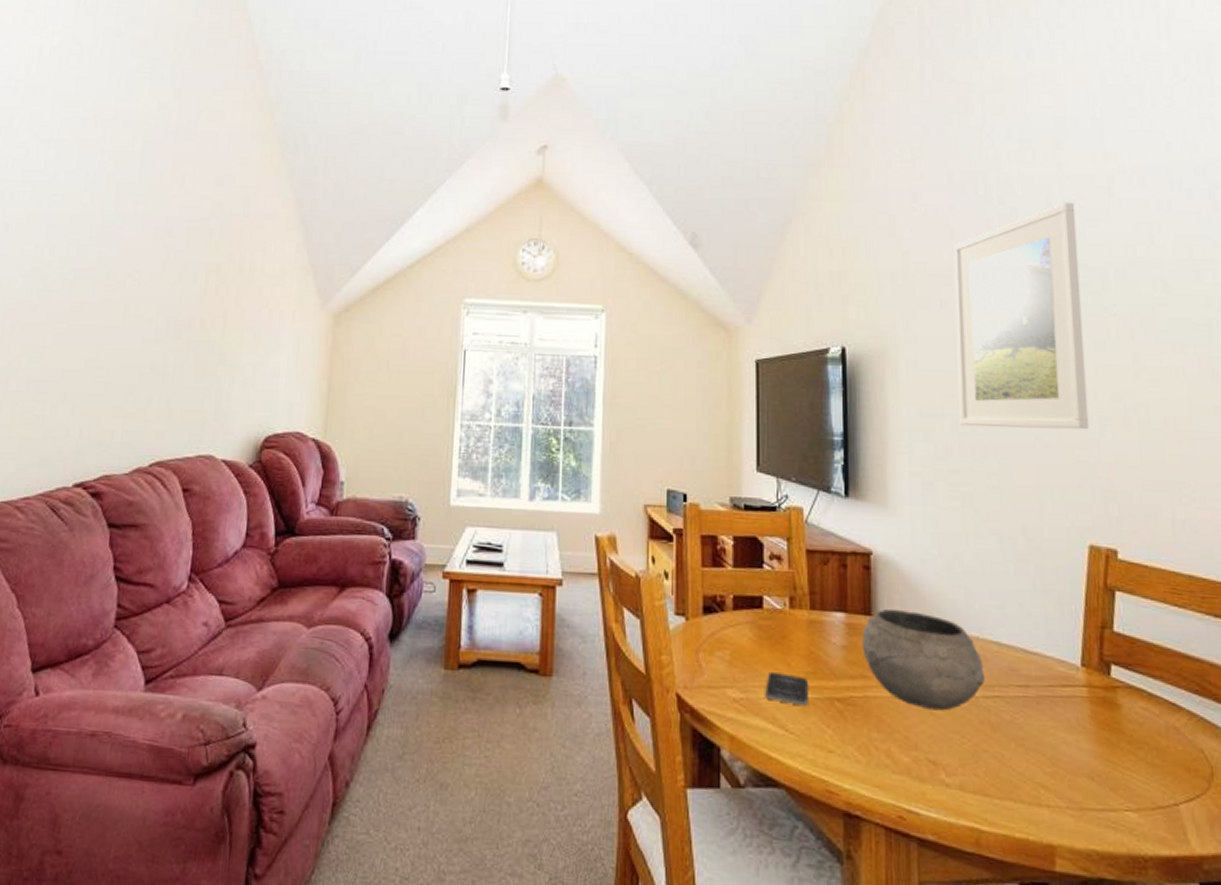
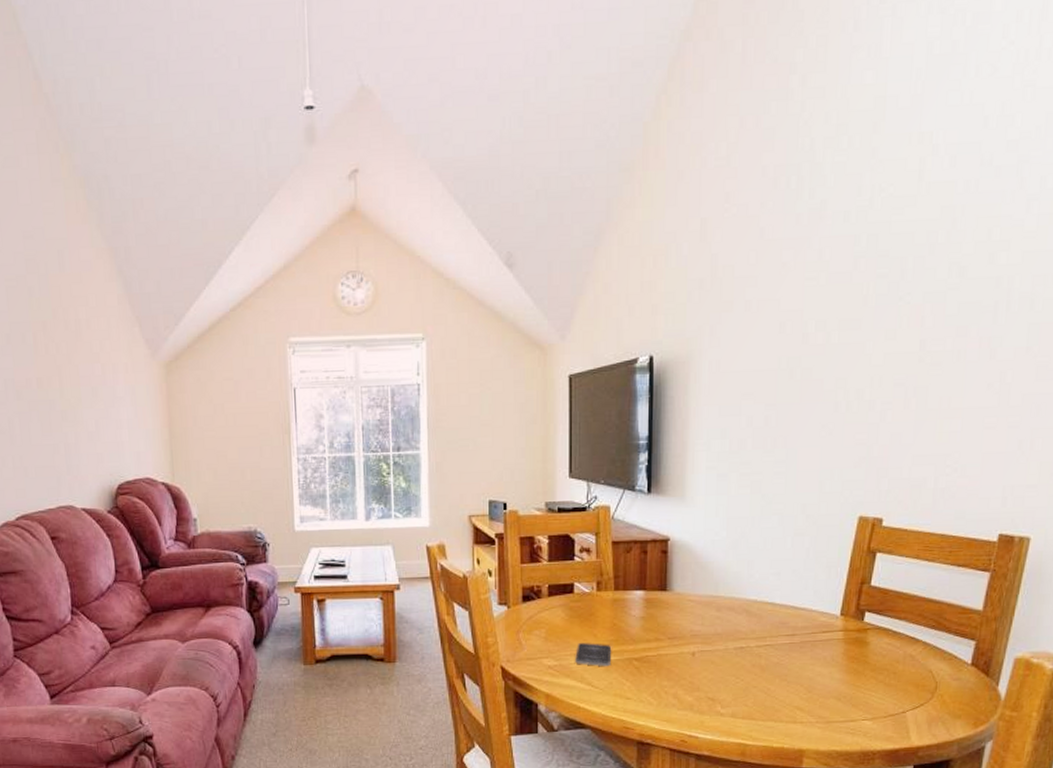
bowl: present [862,608,985,711] -> none [657,583,759,660]
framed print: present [953,202,1089,430] -> none [754,190,884,421]

